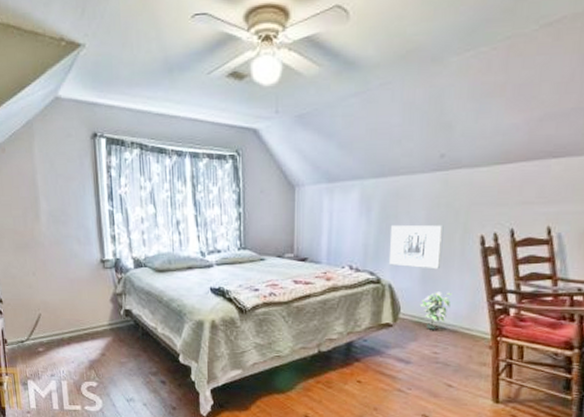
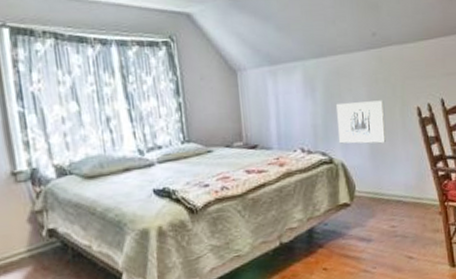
potted plant: present [419,292,453,330] -> none [372,164,401,204]

